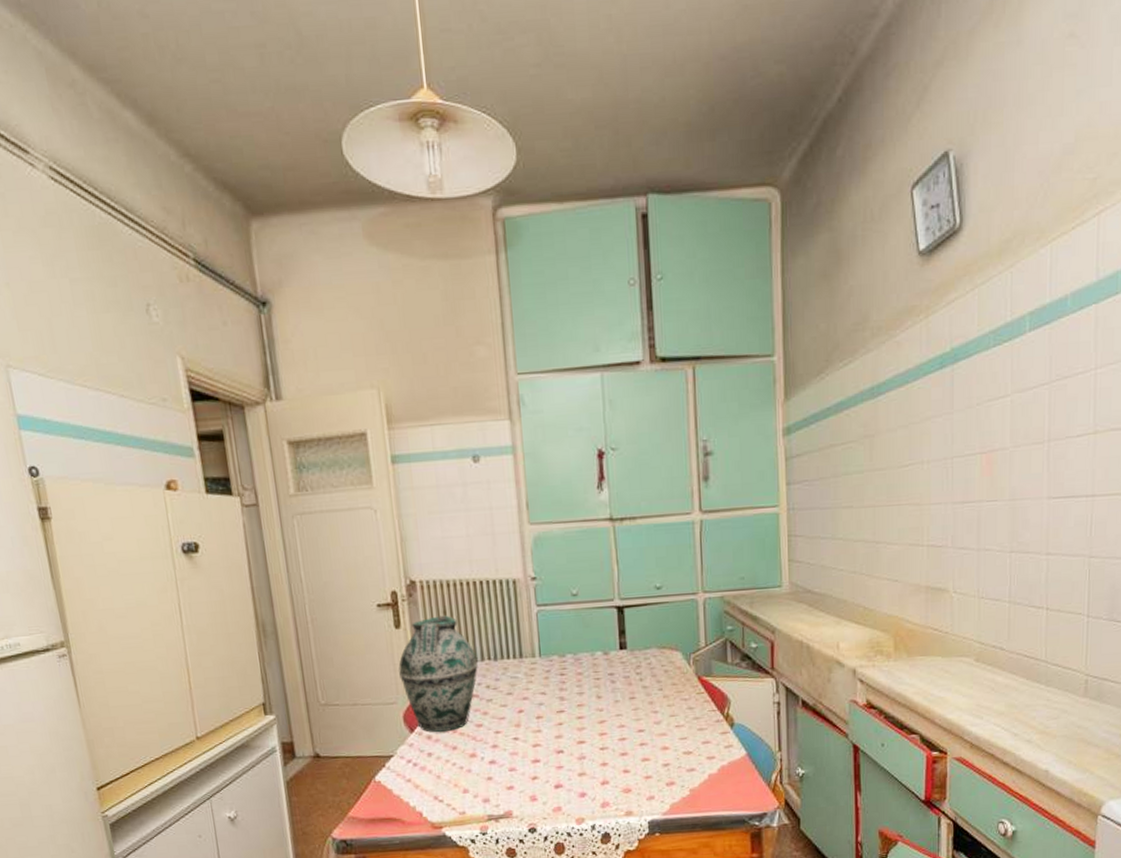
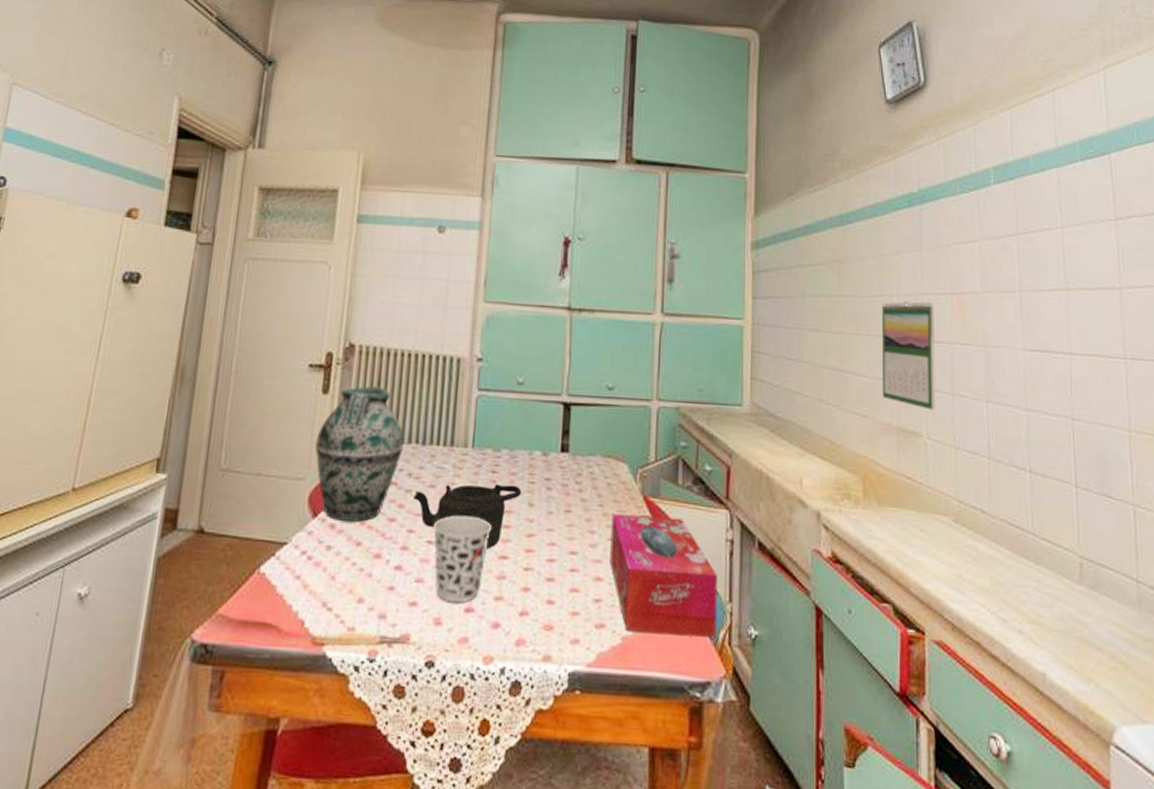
teapot: none [495,683,590,738] -> present [414,484,522,549]
cup: none [516,713,567,783] -> present [433,515,491,603]
tissue box: none [671,690,769,784] -> present [609,514,718,638]
calendar: none [912,464,963,567] -> present [881,300,936,410]

